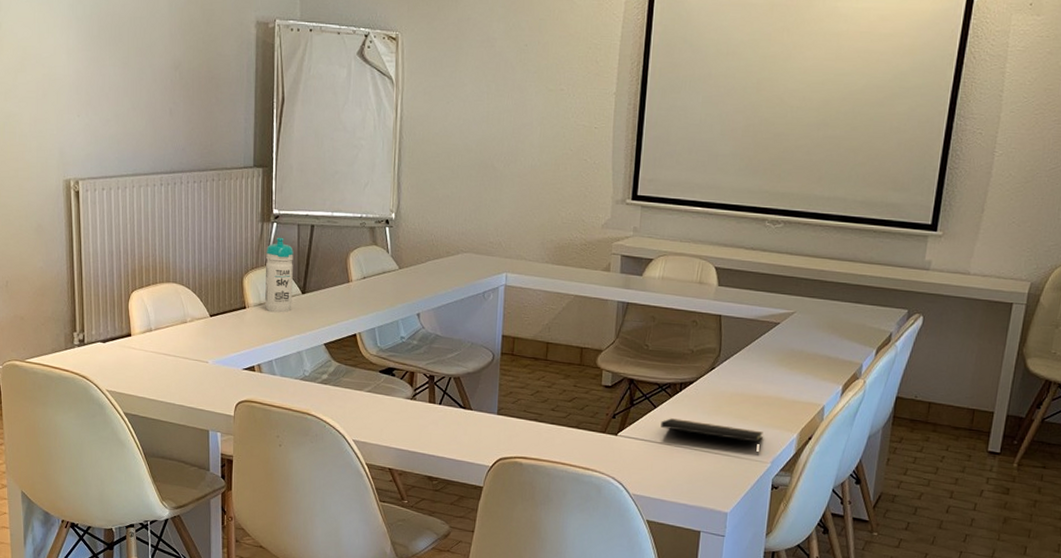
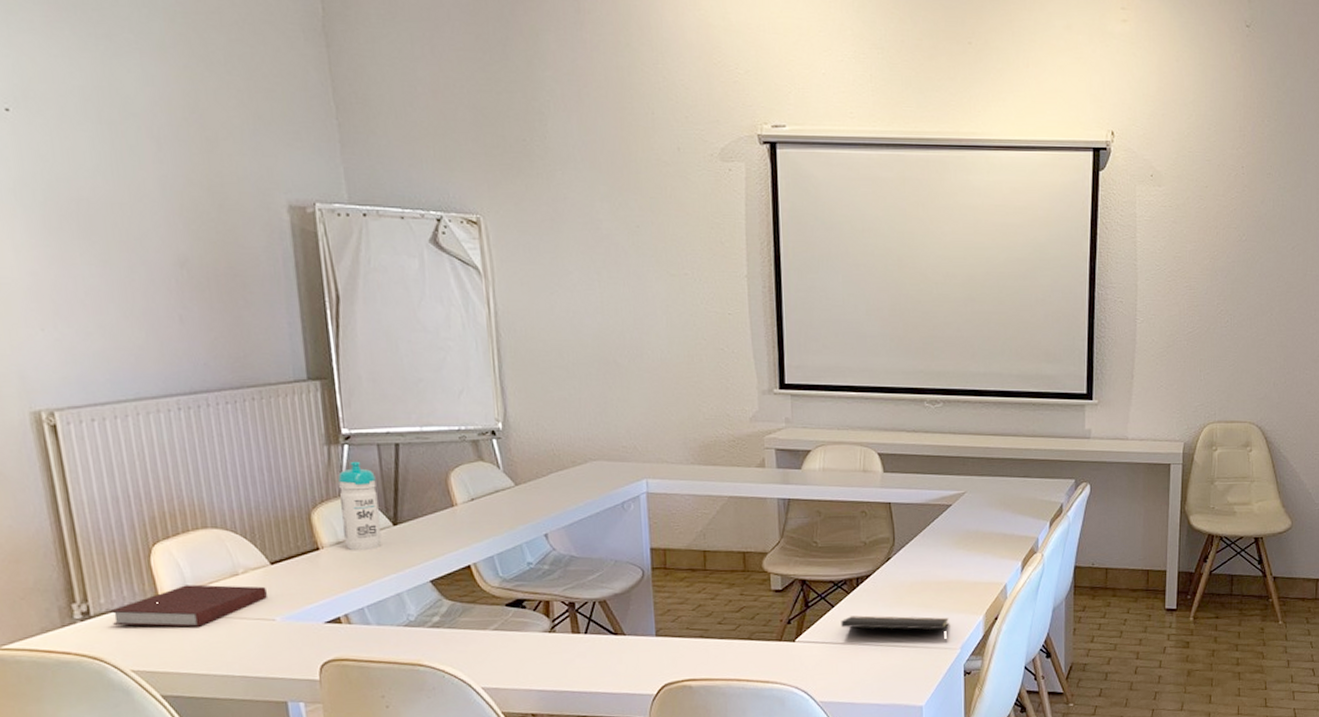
notebook: none [98,326,206,361] -> present [110,584,268,627]

